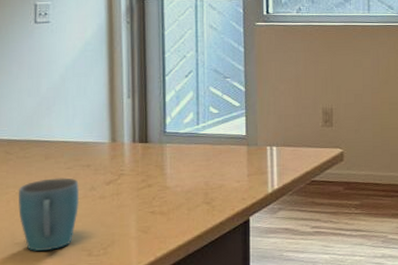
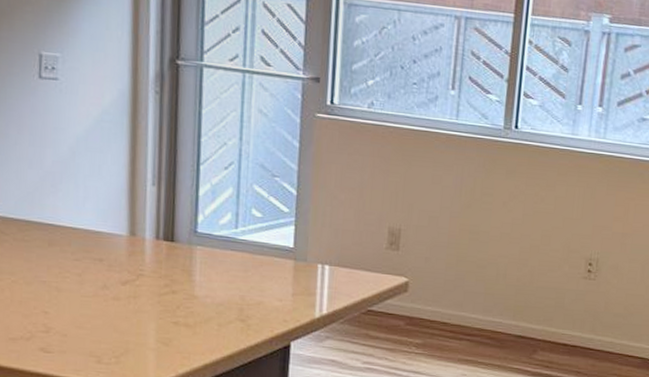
mug: present [18,177,80,252] -> none [14,269,90,352]

